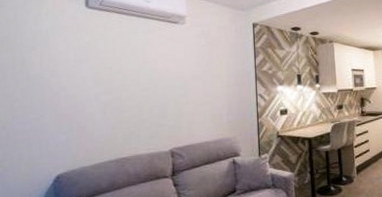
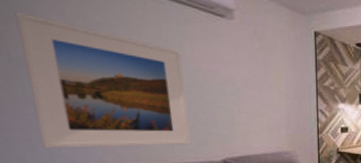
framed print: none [36,42,145,147] -> present [14,11,191,149]

